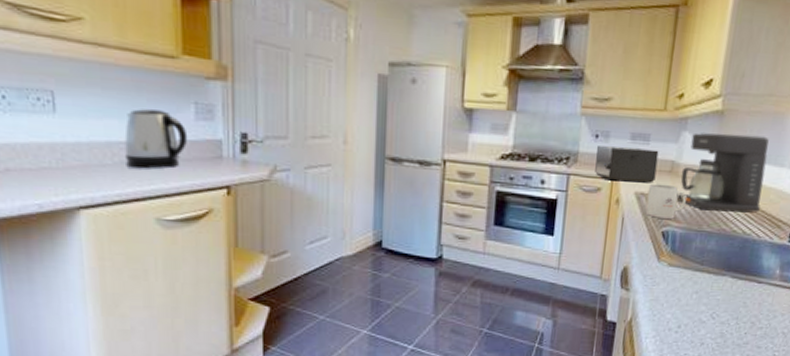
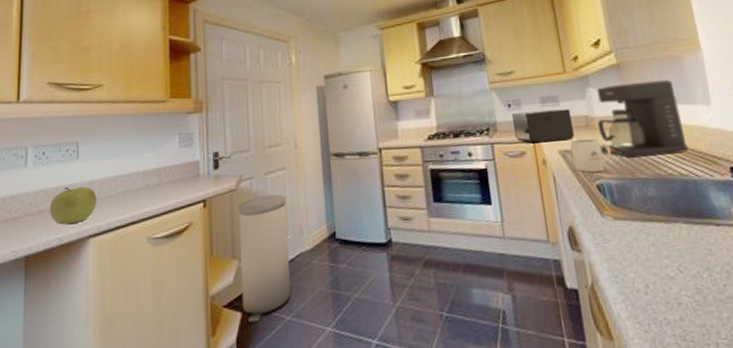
fruit: none [20,146,86,191] -> present [49,186,96,226]
kettle: present [124,109,188,170] -> none [126,144,173,196]
pedal bin: none [270,191,329,317] -> present [238,194,291,322]

